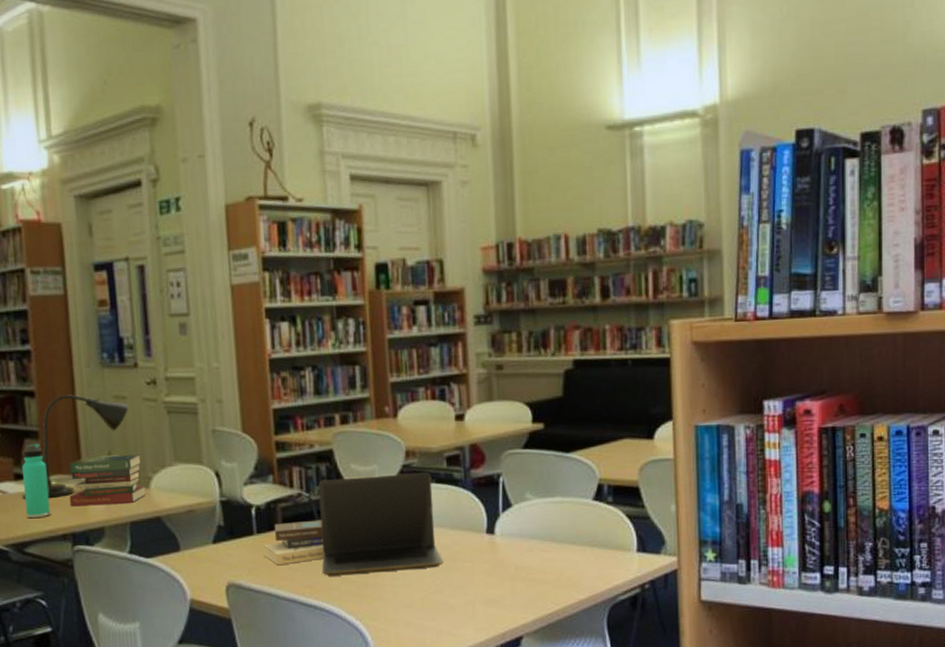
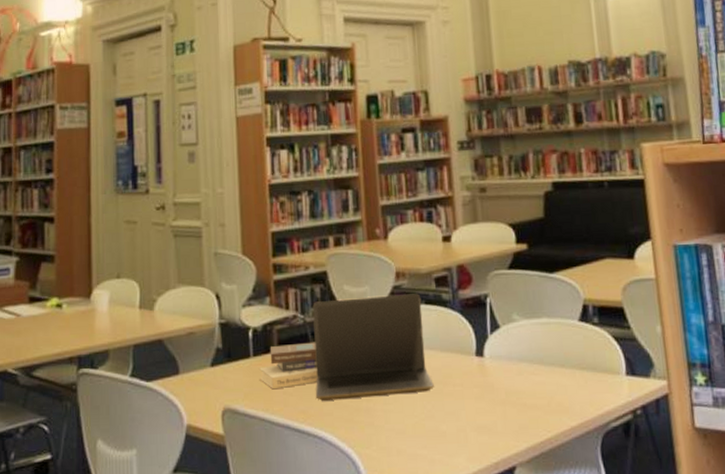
desk lamp: present [21,394,129,499] -> none [34,220,139,322]
thermos bottle: present [22,442,51,519] -> none [36,266,60,342]
books: present [69,454,146,507] -> none [78,277,150,329]

